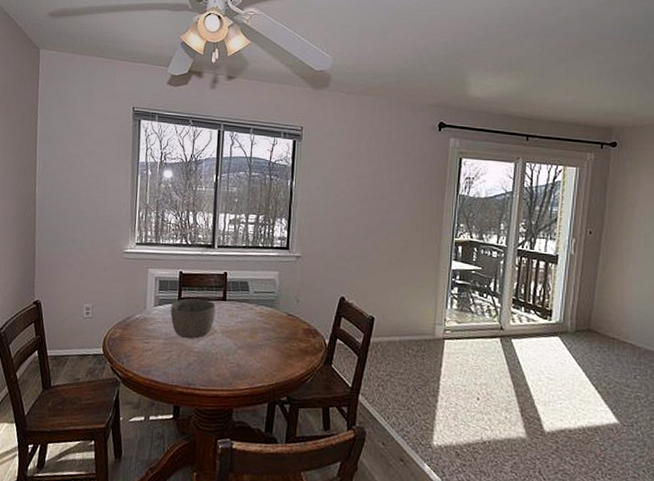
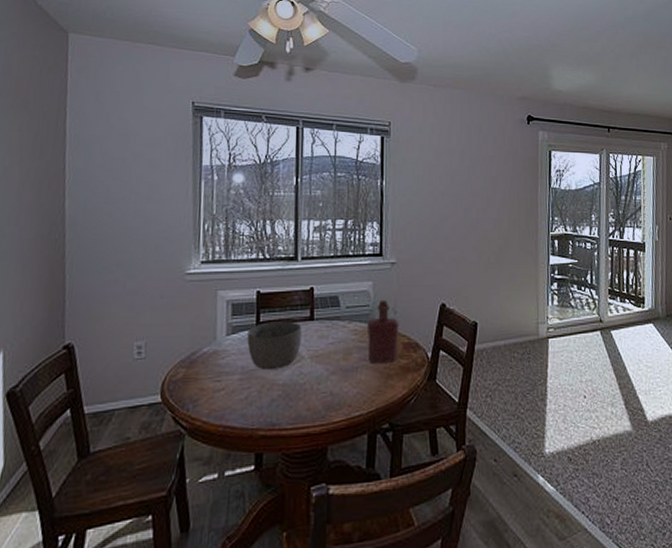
bottle: none [271,288,301,345] -> present [366,299,399,363]

